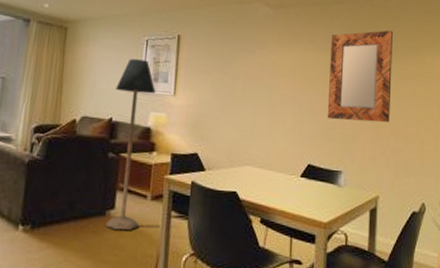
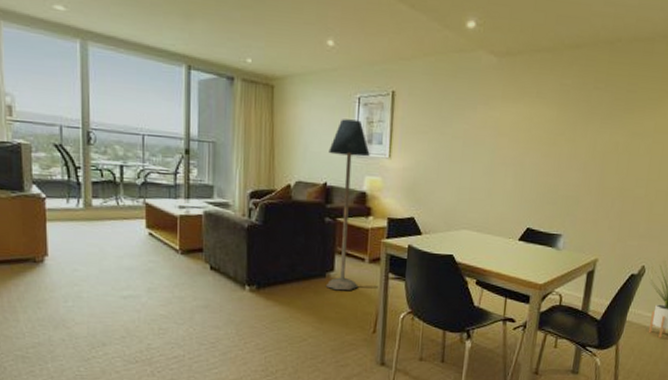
home mirror: present [327,30,393,123] -> none [550,79,633,185]

